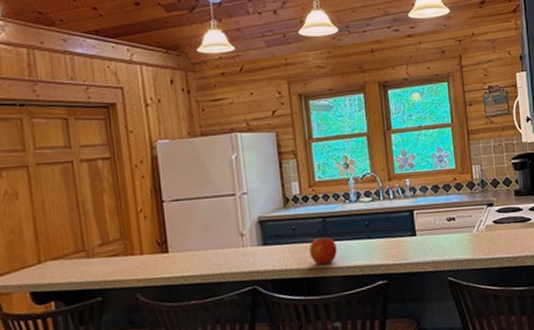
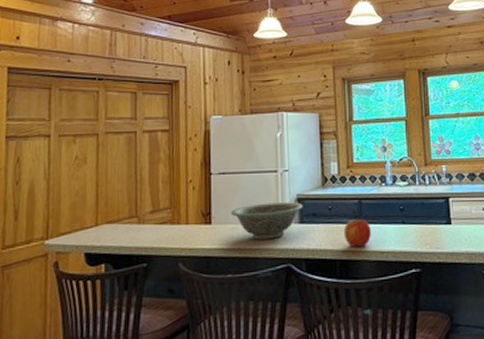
decorative bowl: none [188,224,265,265] -> present [231,202,303,240]

